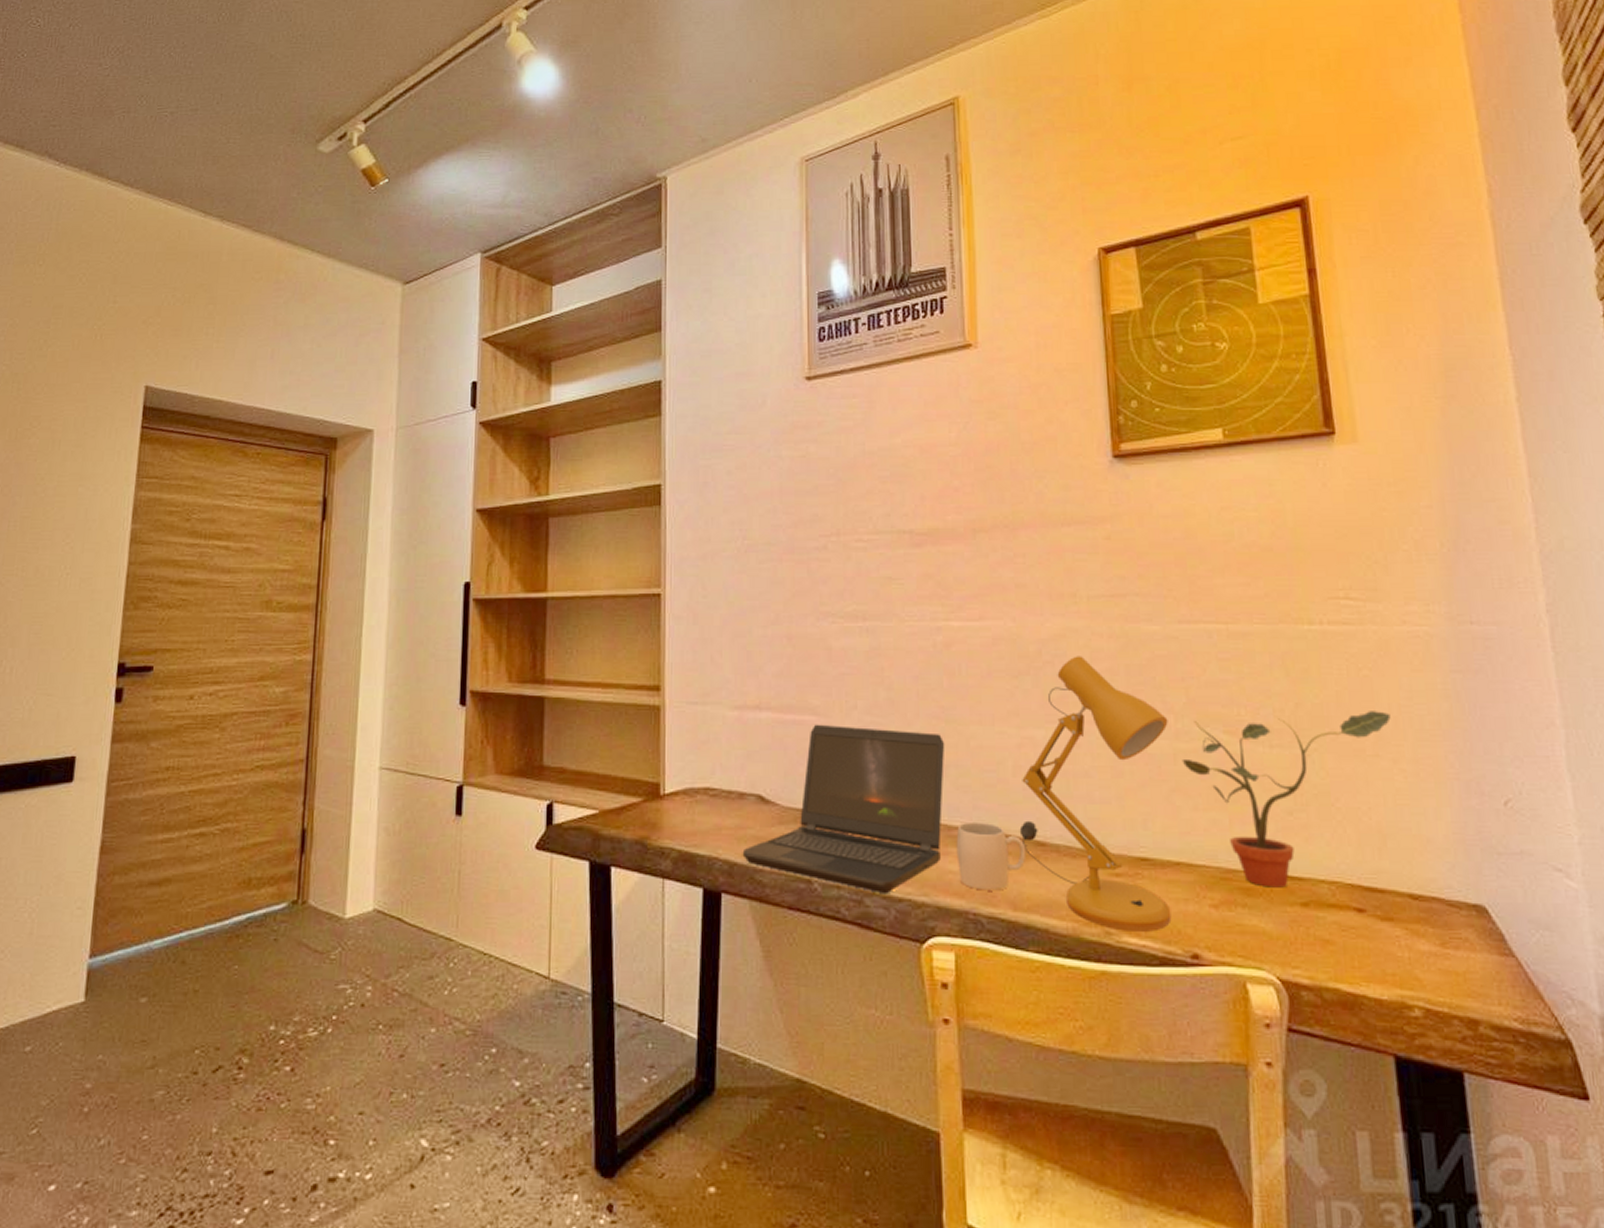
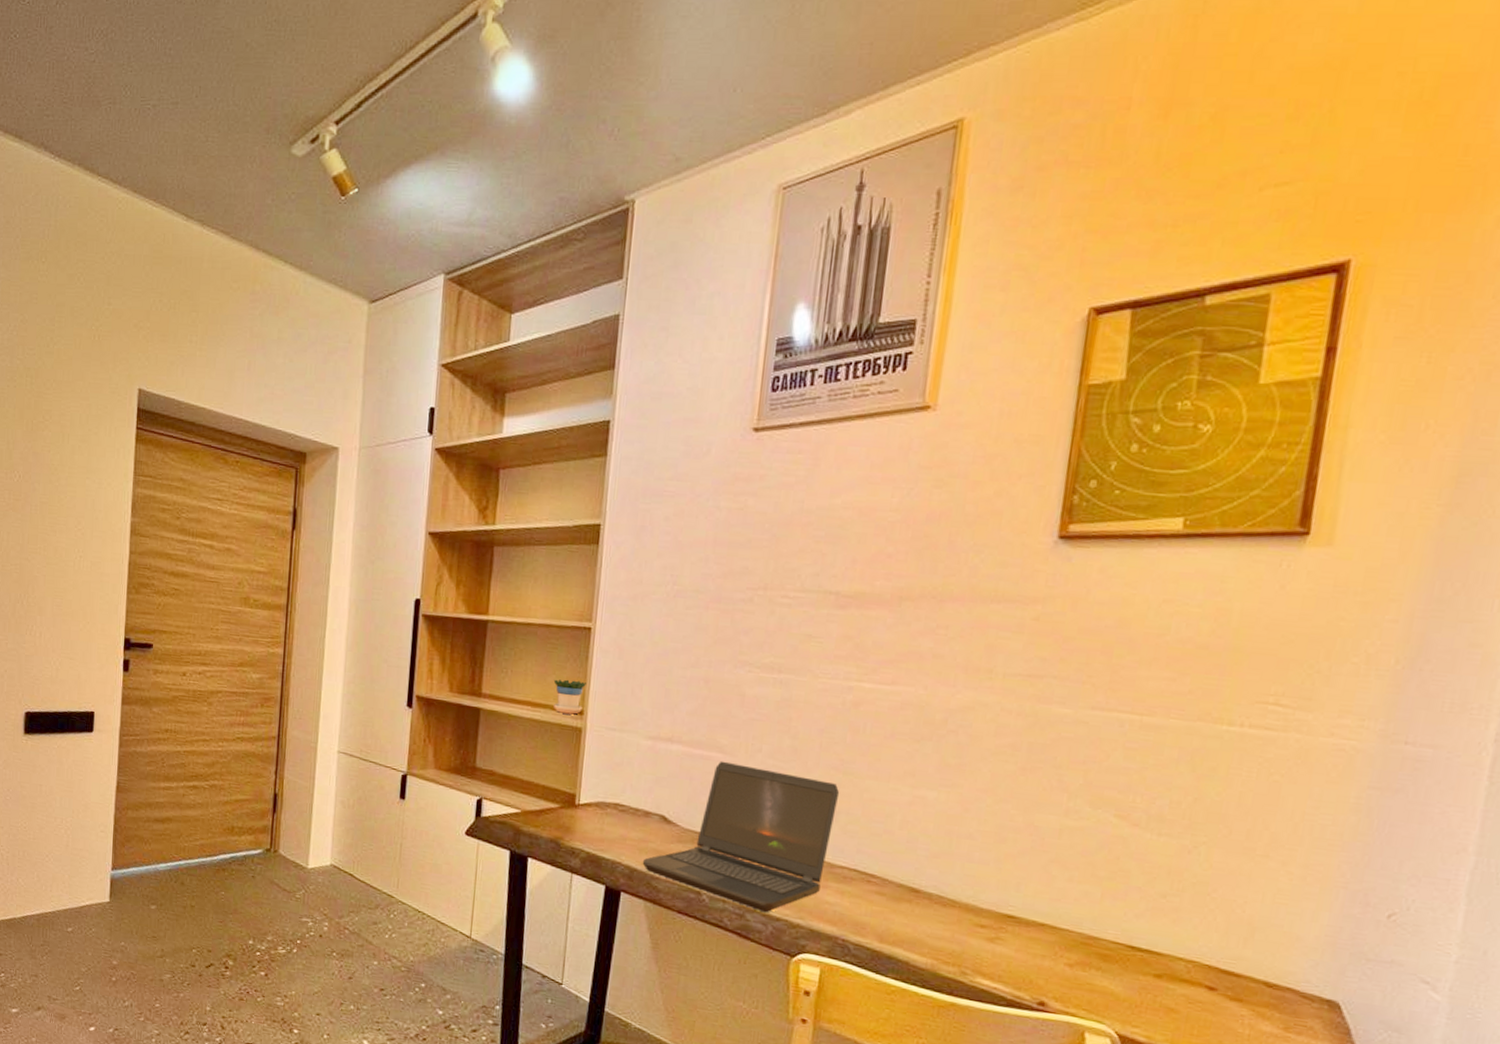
flowerpot: none [624,653,660,692] -> present [553,679,586,715]
mug: present [956,821,1027,891] -> none [834,863,901,924]
desk lamp: present [1019,656,1172,933] -> none [896,728,1061,978]
potted plant: present [1182,711,1391,888] -> none [1066,802,1292,959]

